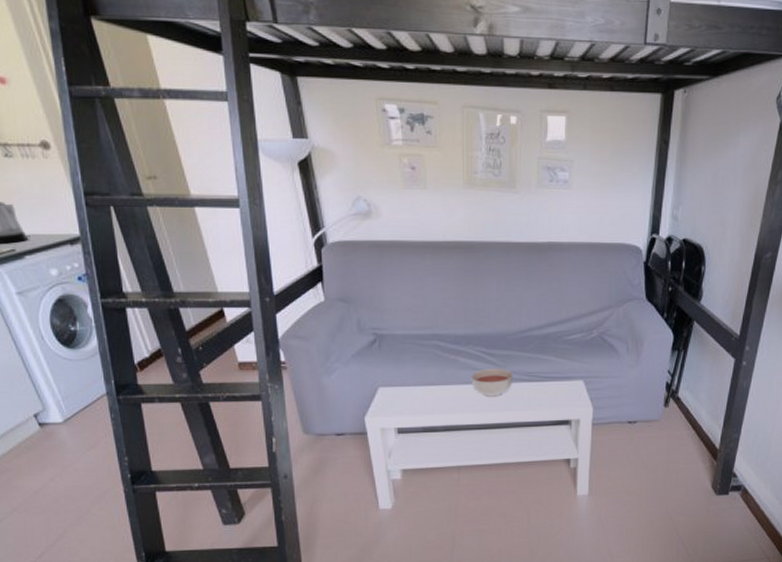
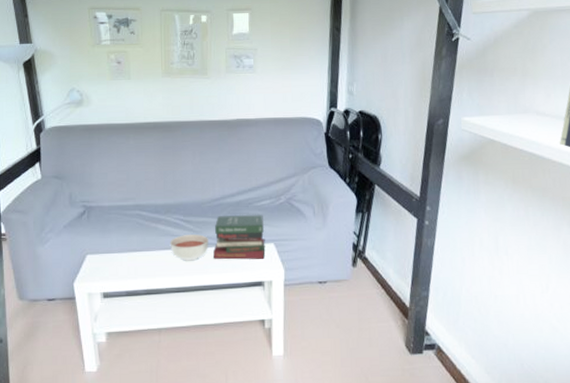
books: none [518,350,574,397] -> present [213,215,266,260]

